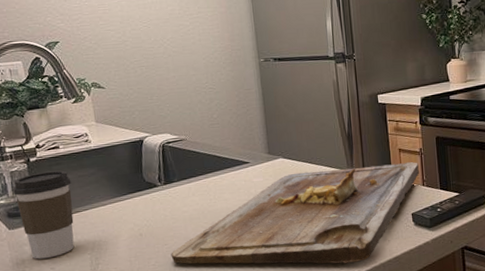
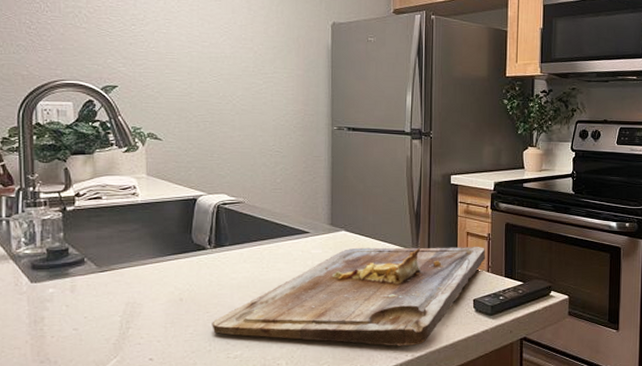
coffee cup: present [13,170,75,259] -> none [42,223,110,318]

